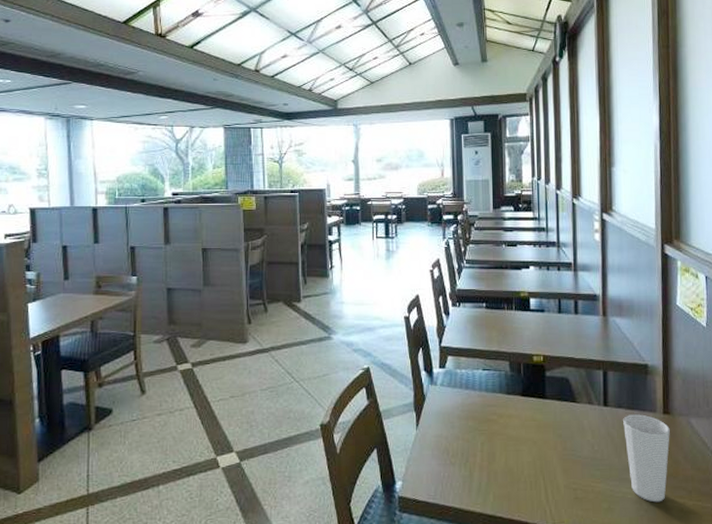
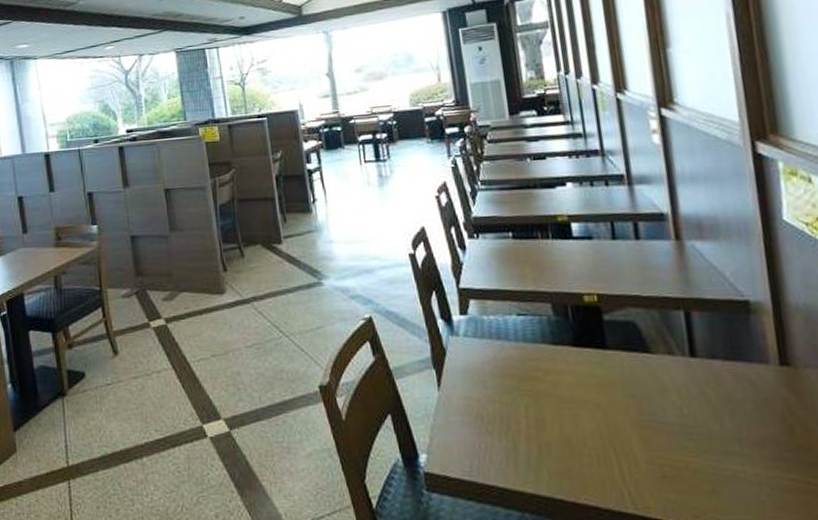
cup: present [623,414,670,503] -> none [720,366,797,484]

